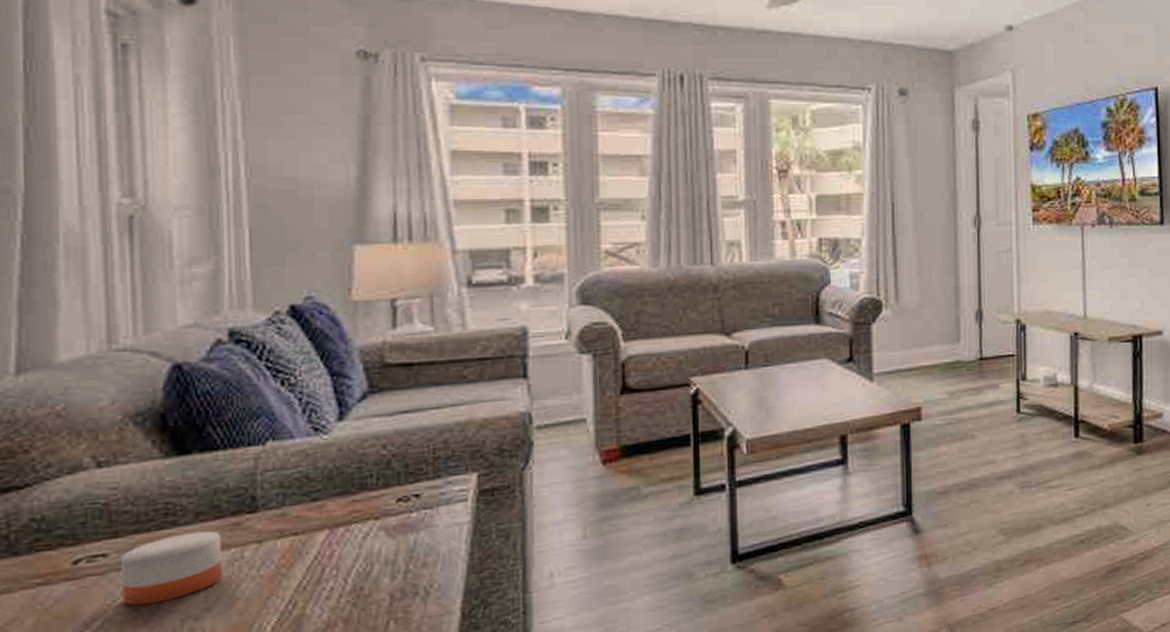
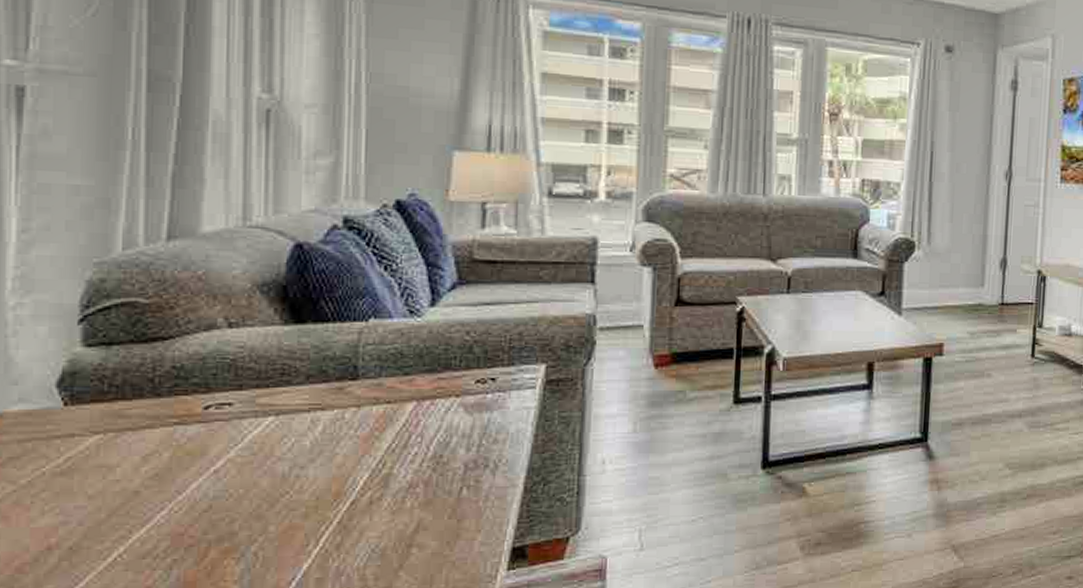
candle: present [121,531,222,606] -> none [242,392,327,451]

